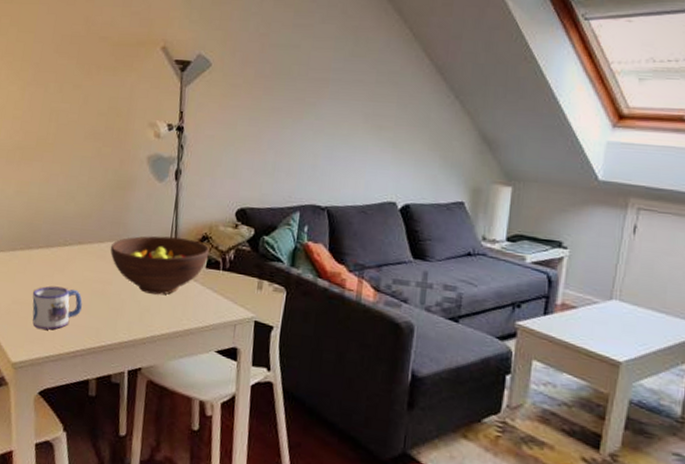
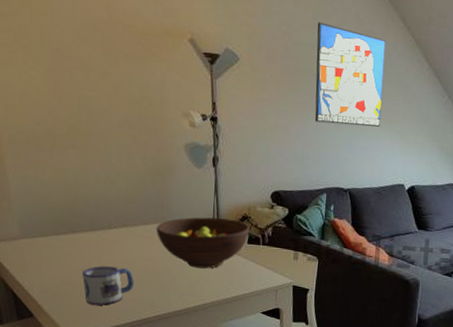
wall art: none [290,21,377,135] -> present [314,22,386,127]

